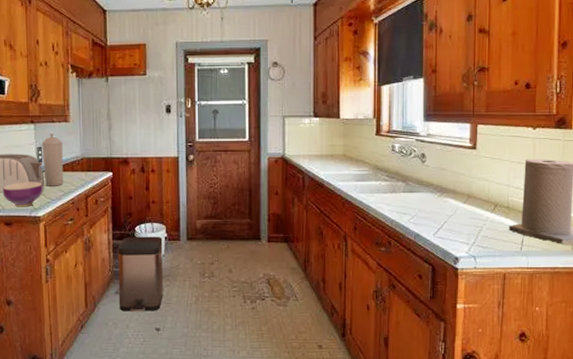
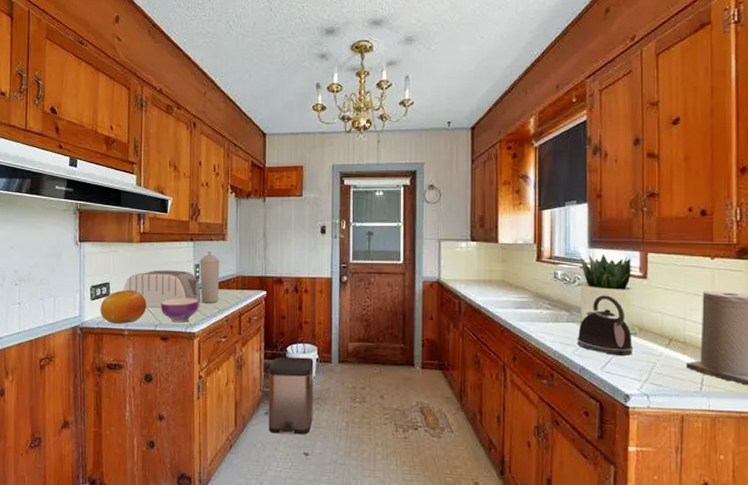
planter: none [410,128,468,202] -> present [574,255,639,335]
kettle: none [412,166,463,221] -> present [577,295,634,355]

